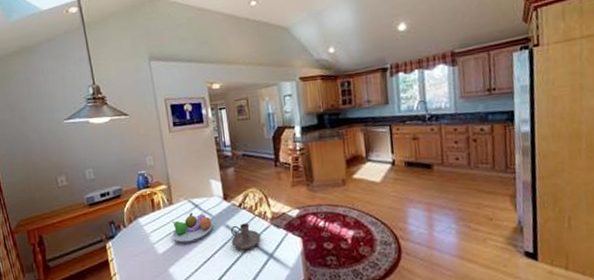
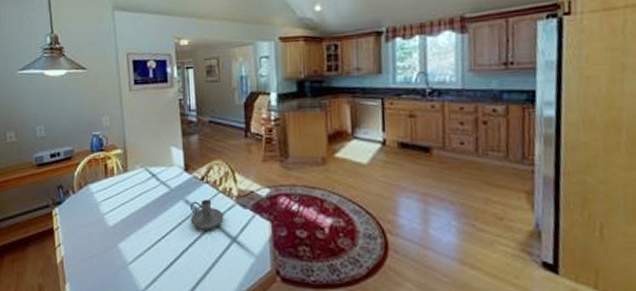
fruit bowl: present [172,213,213,243] -> none [124,183,171,217]

